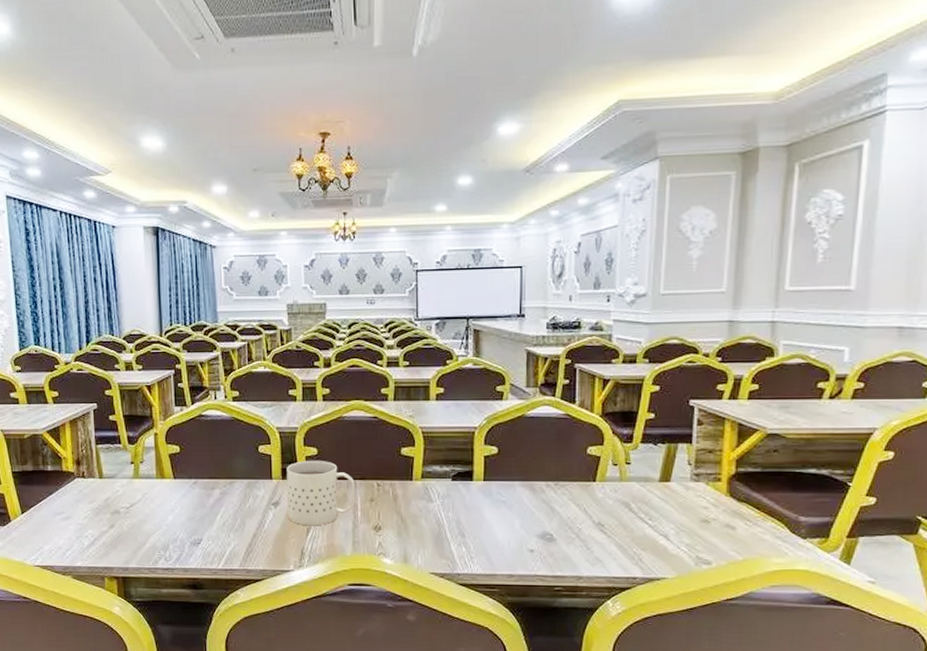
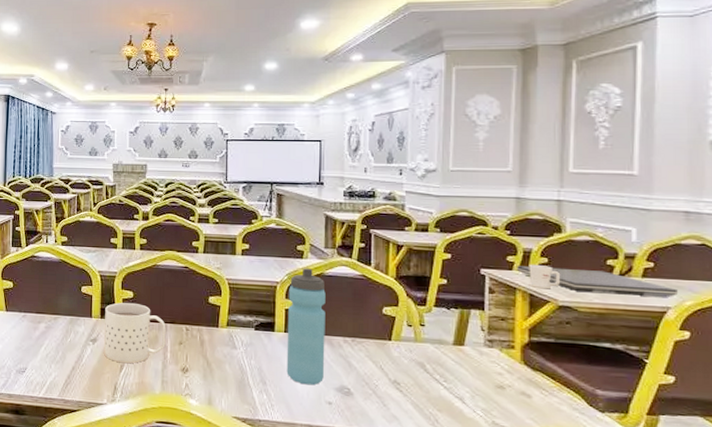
water bottle: none [486,410,527,534] -> present [286,268,326,386]
tablet: none [727,394,885,418] -> present [517,266,678,297]
mug: none [738,391,771,417] -> present [529,264,561,289]

